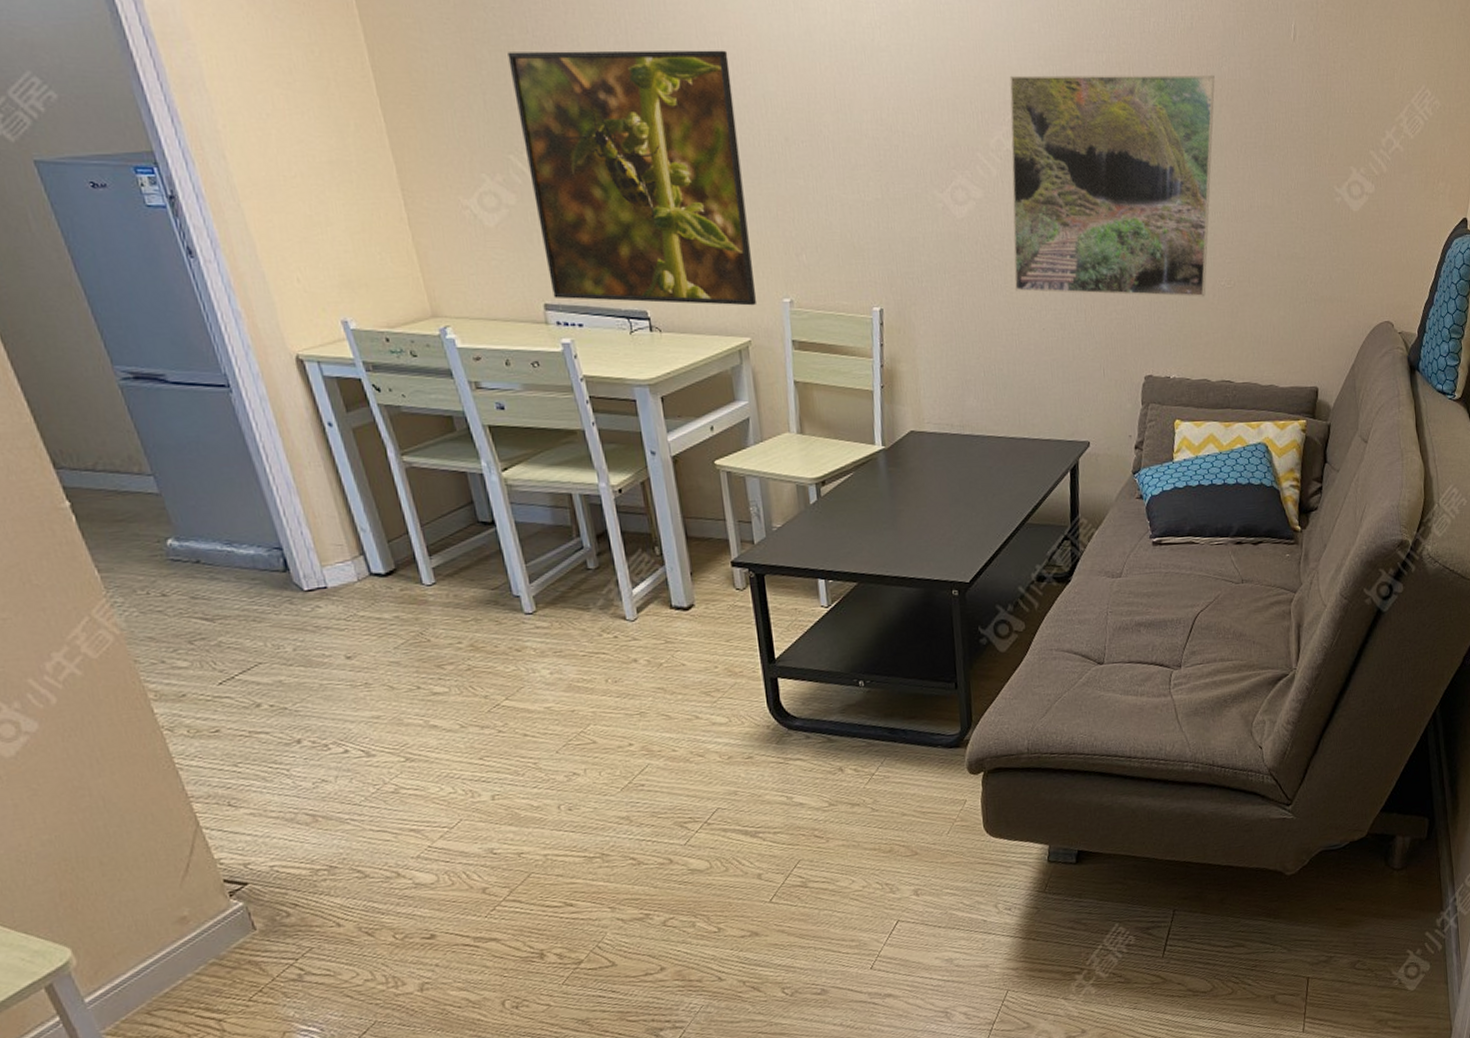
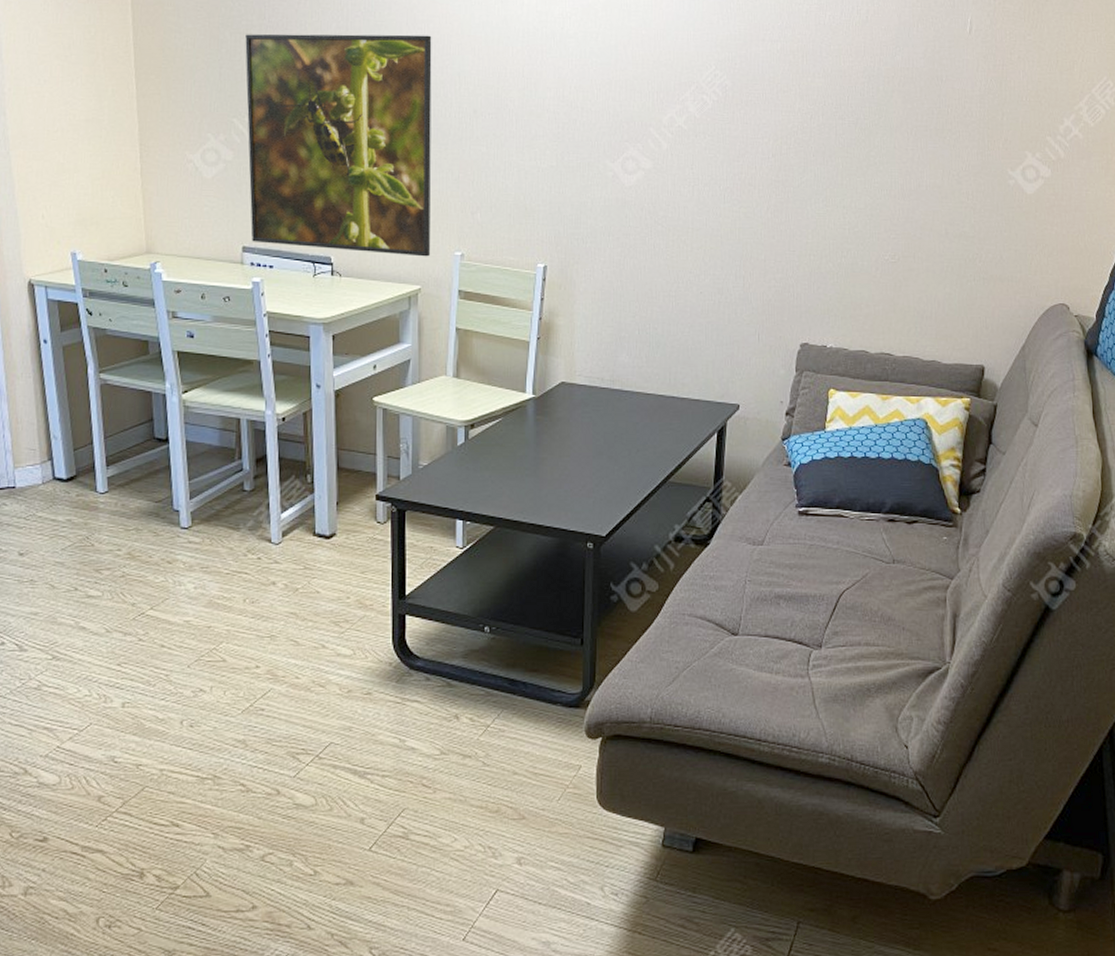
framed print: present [1009,74,1215,297] -> none [675,60,888,270]

